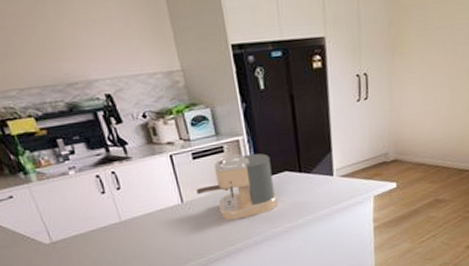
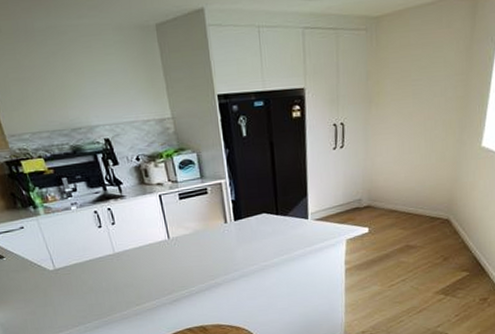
coffee maker: present [197,153,277,220] -> none [182,196,255,257]

